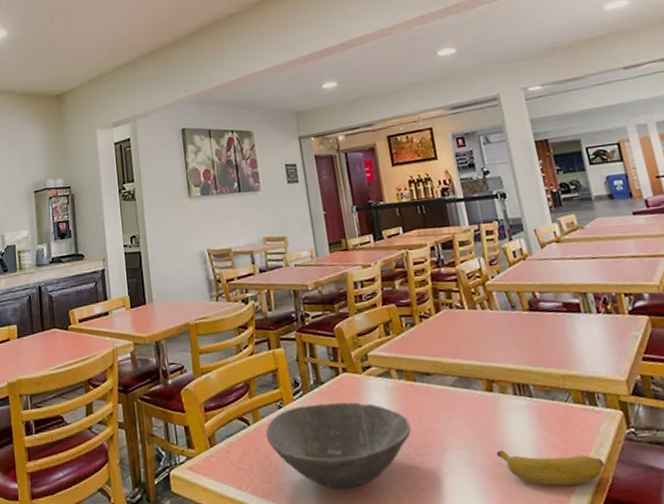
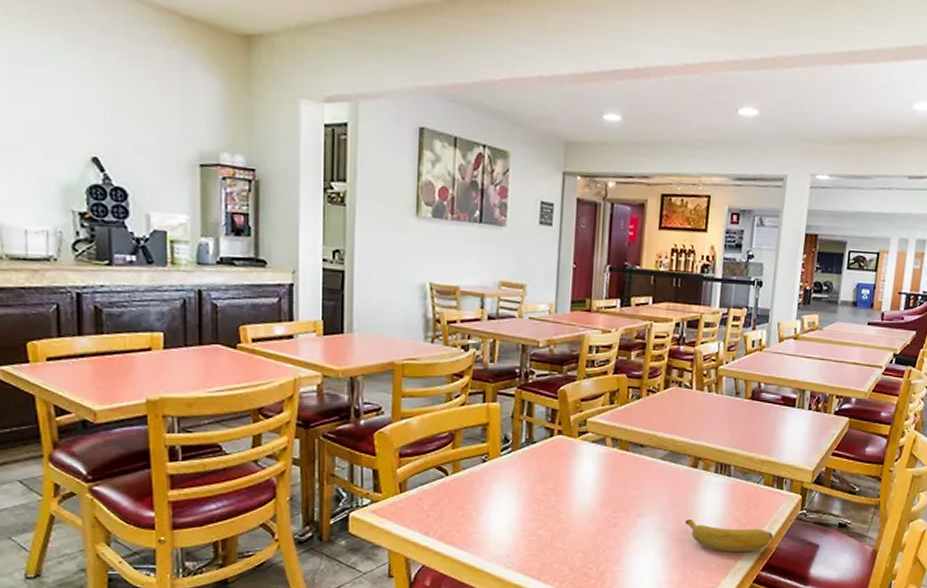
bowl: present [266,402,411,489] -> none [464,462,613,542]

